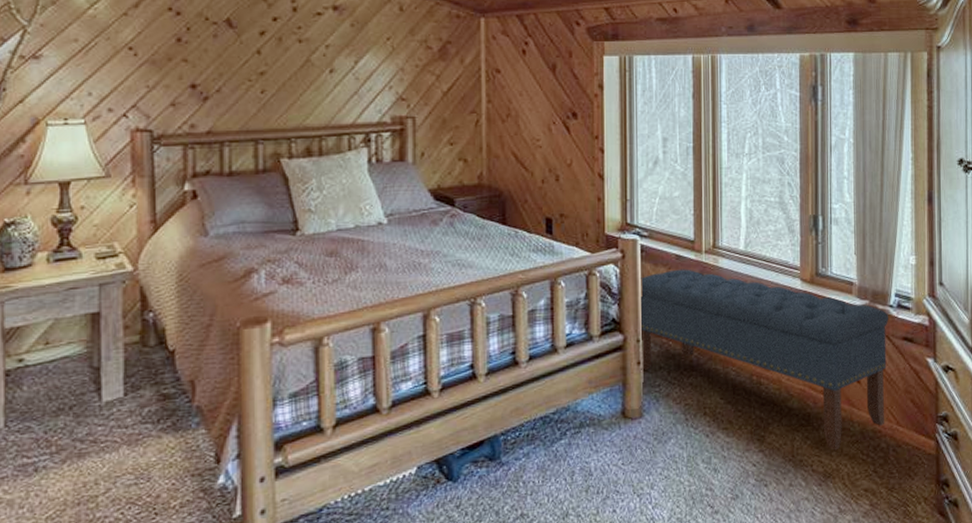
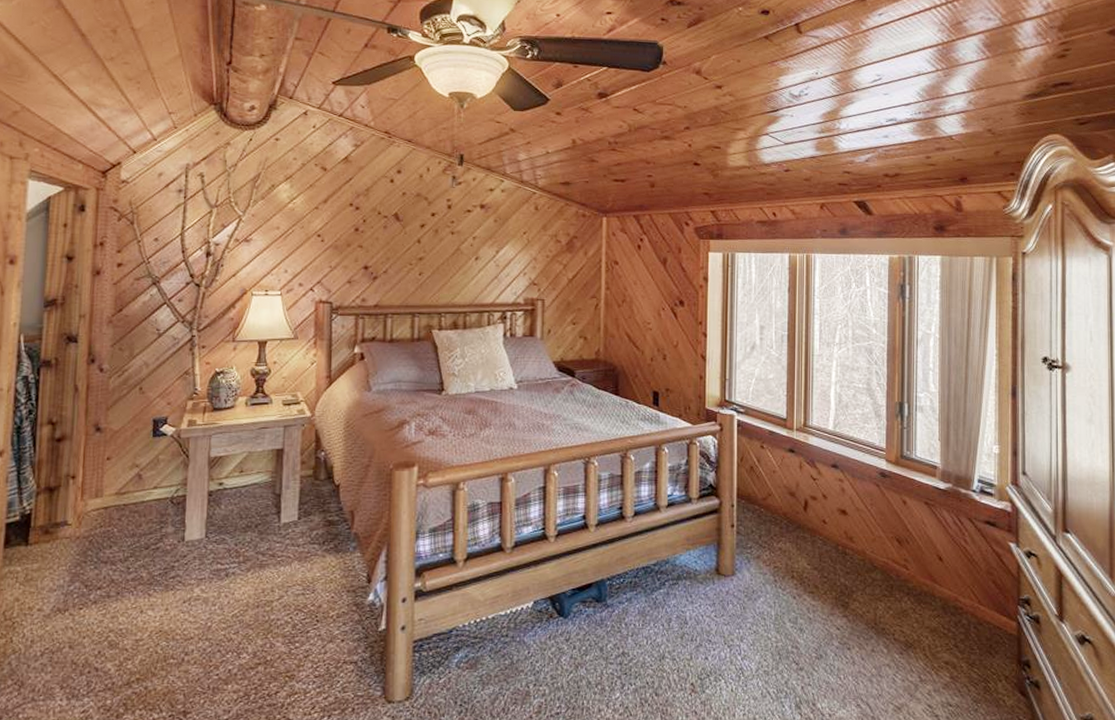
bench: present [641,269,888,451] -> none [734,444,971,622]

